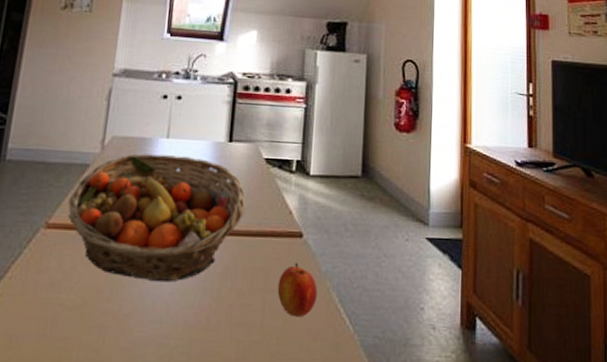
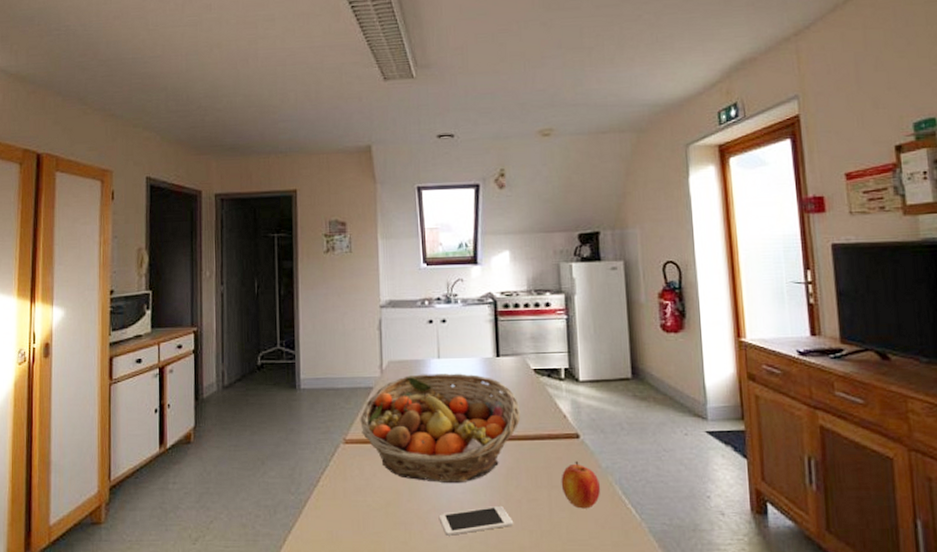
cell phone: none [139,309,222,344] -> present [438,505,514,536]

